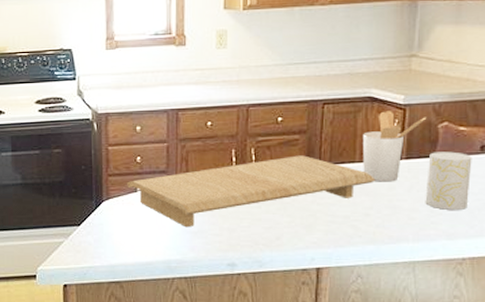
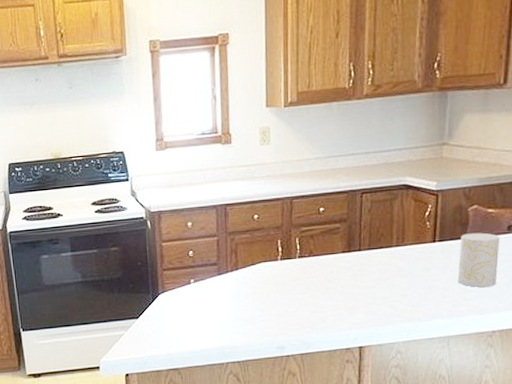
cutting board: present [127,155,376,228] -> none [181,242,412,315]
utensil holder: present [363,111,427,182] -> none [399,197,458,264]

